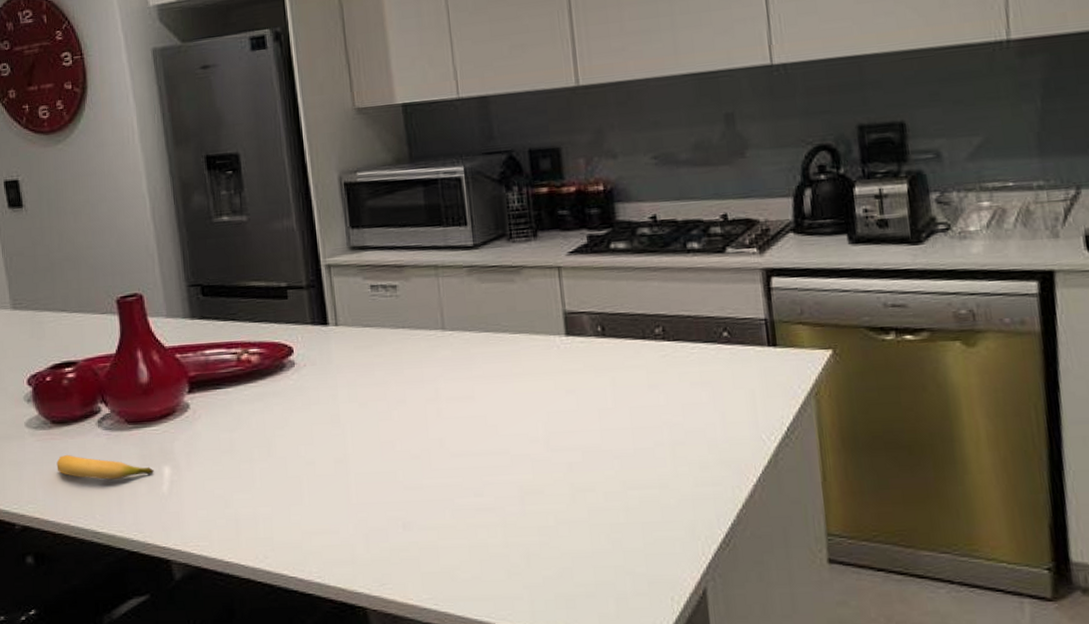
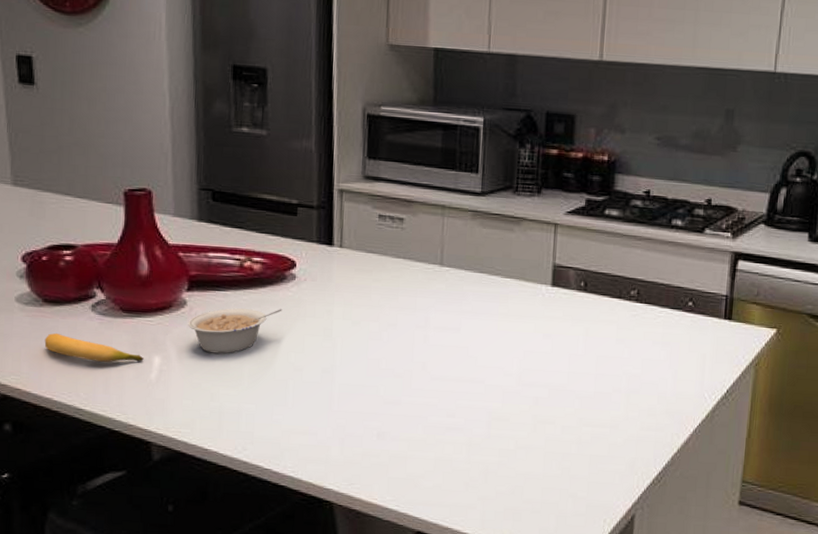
legume: none [193,400,286,457] -> present [188,308,282,354]

